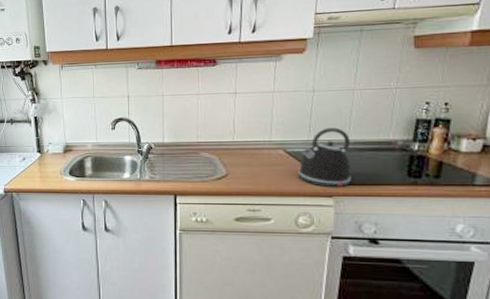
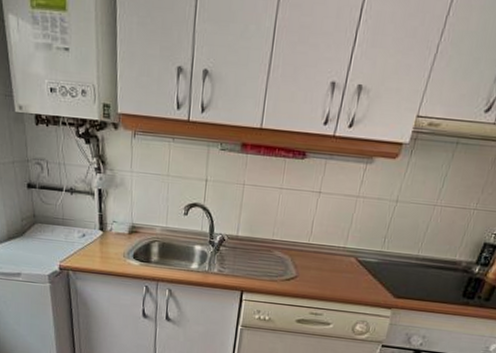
kettle: present [298,127,351,188] -> none [364,240,420,301]

